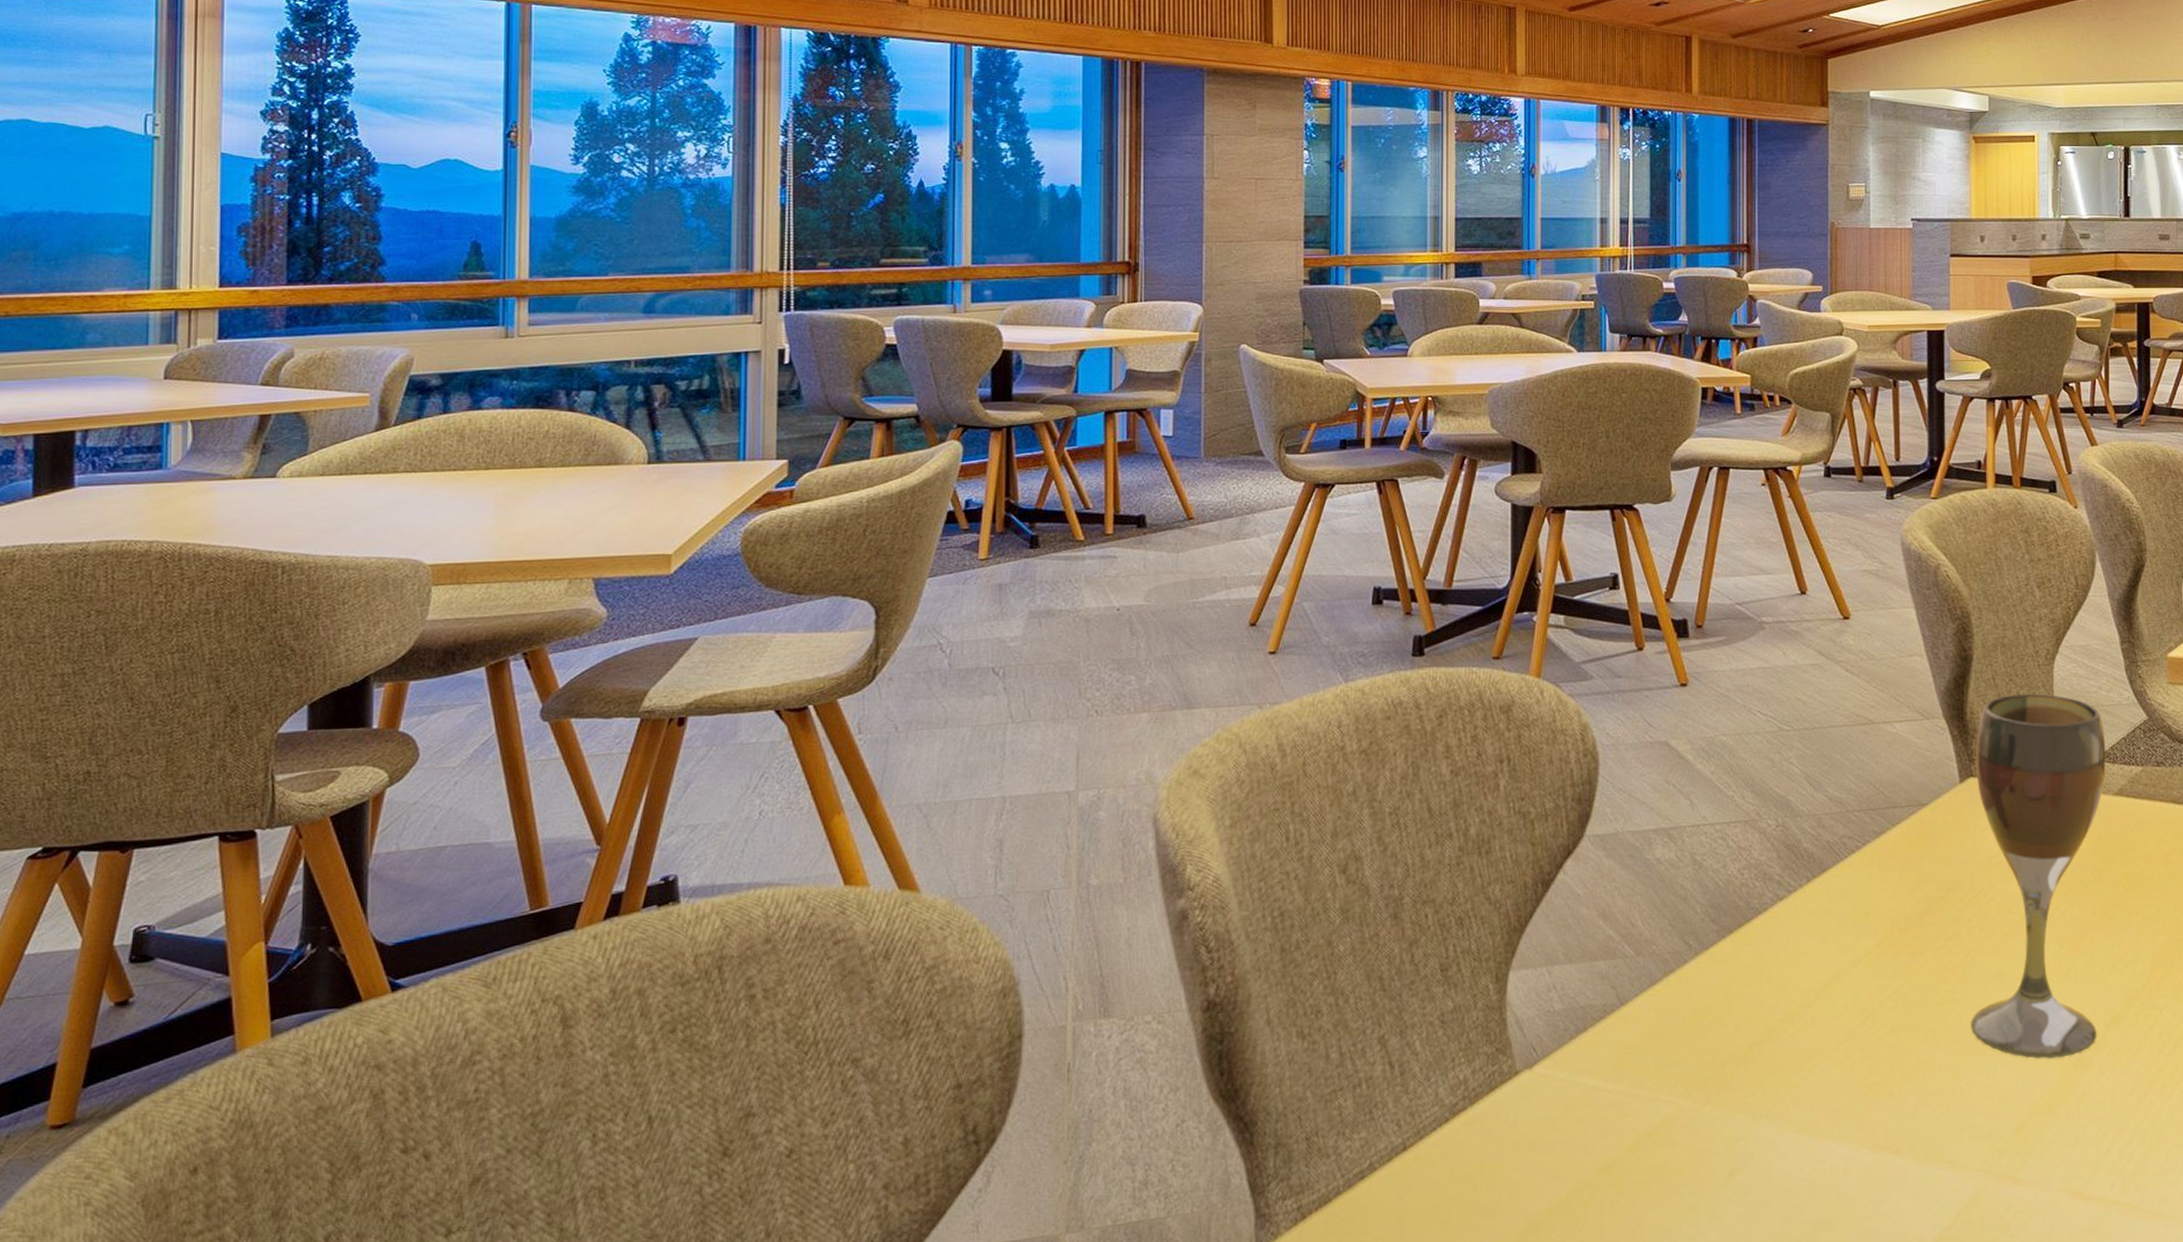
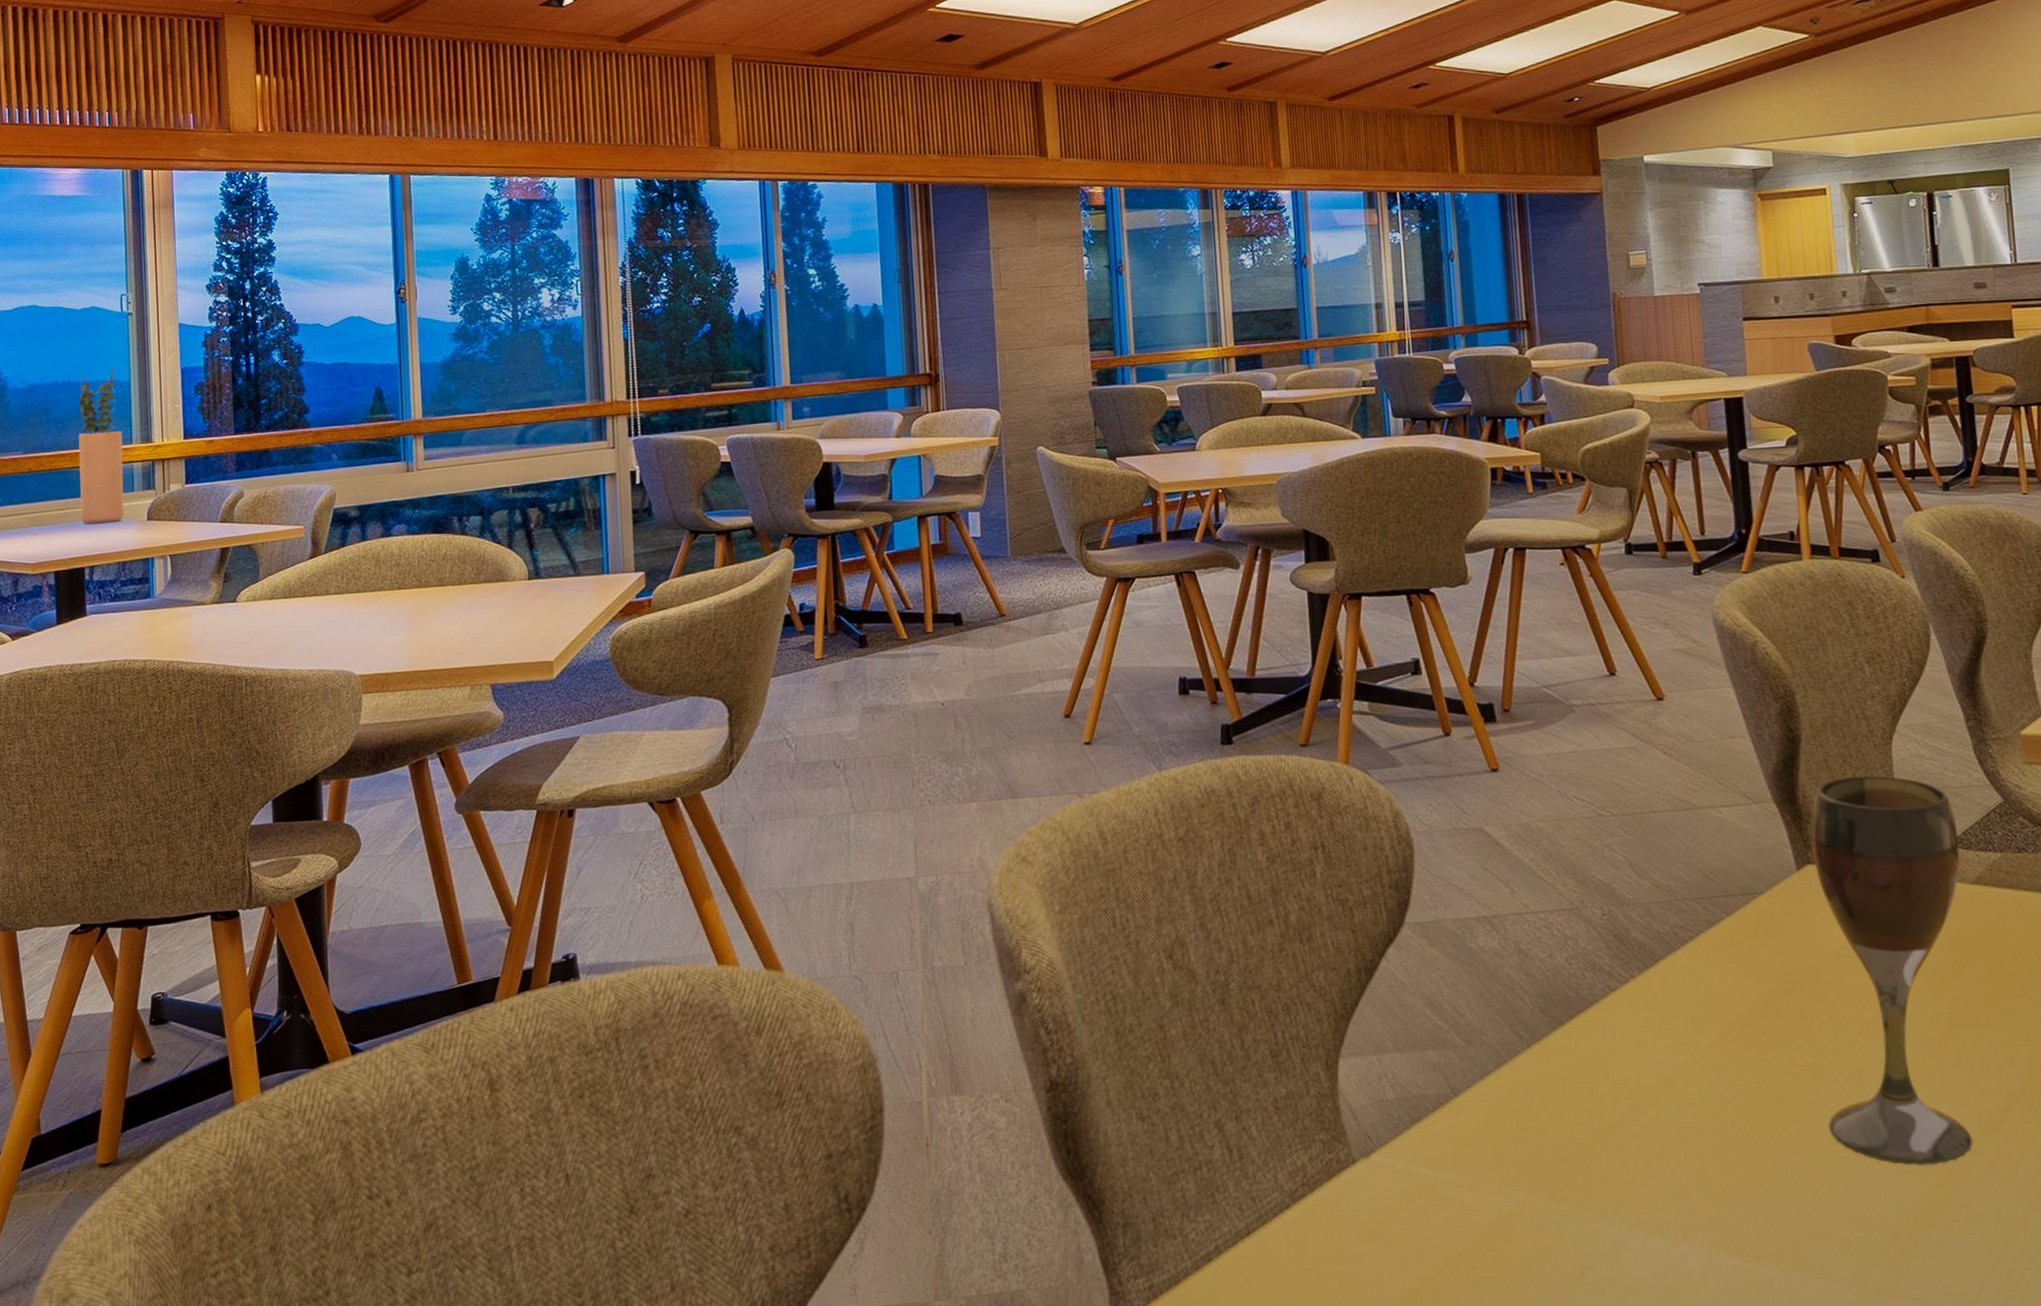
vase: none [75,199,136,380] -> present [78,367,124,524]

